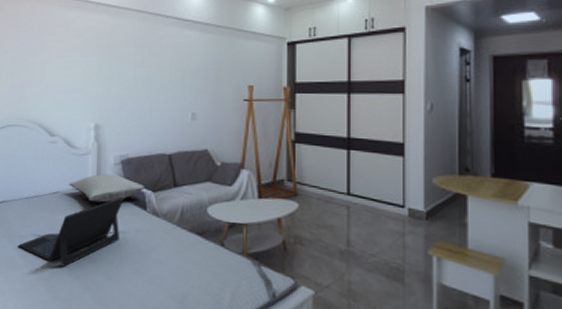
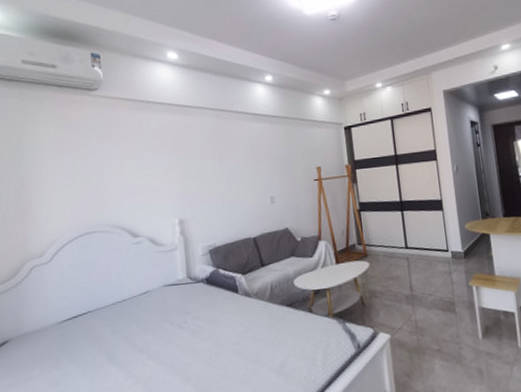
laptop: present [18,196,124,267] -> none [109,284,216,365]
pillow: present [68,173,145,203] -> none [157,264,235,295]

